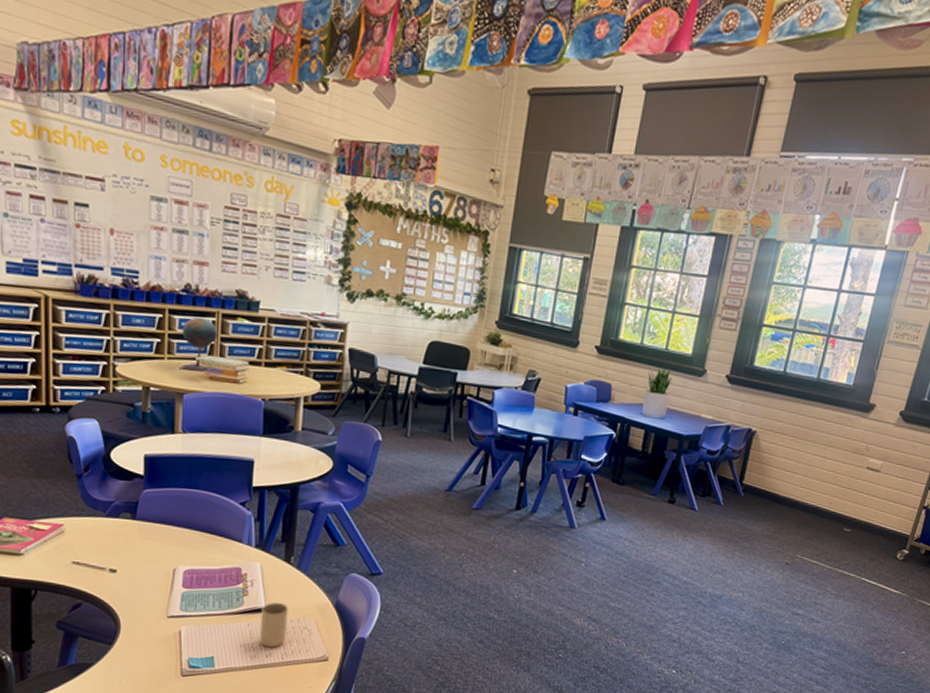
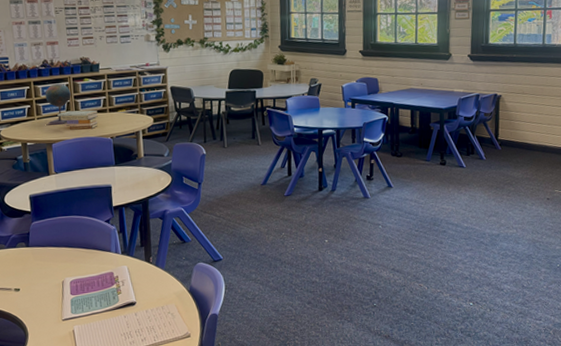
cup: present [259,603,288,648] -> none [133,295,155,333]
planter: present [641,367,672,420] -> none [404,57,426,100]

